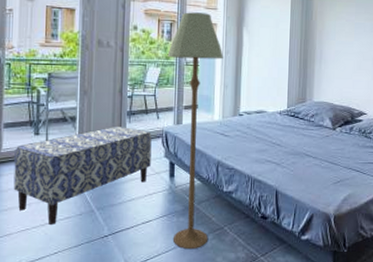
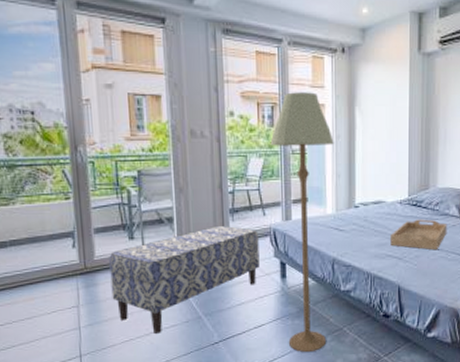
serving tray: none [270,129,322,158] -> present [390,219,447,250]

